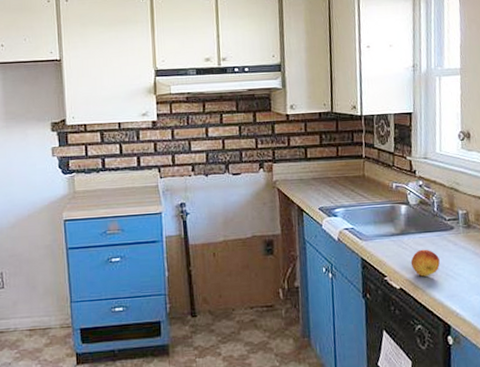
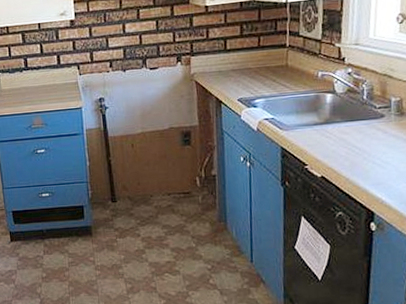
fruit: present [410,249,440,277] -> none [334,138,367,165]

